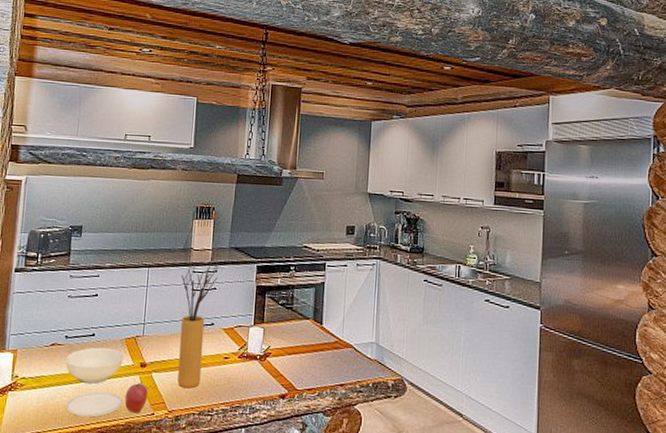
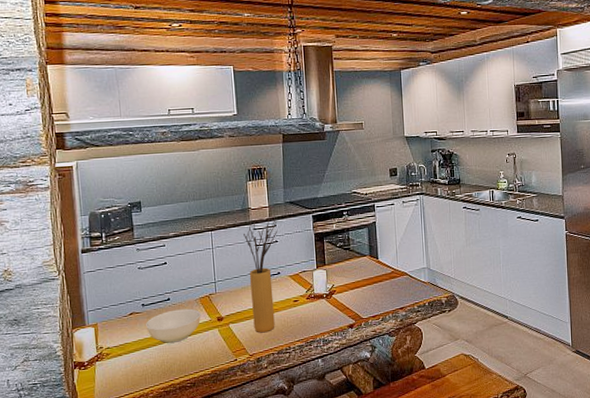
plate: present [65,391,123,418] -> none [153,347,207,374]
fruit: present [124,381,148,414] -> none [207,333,229,362]

